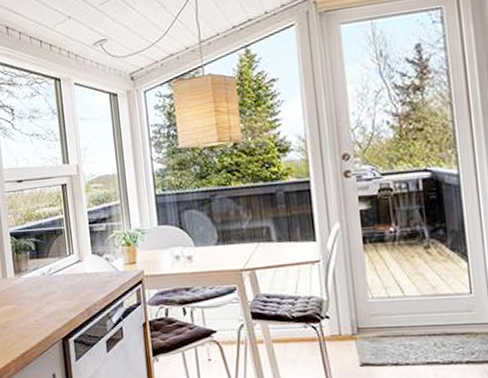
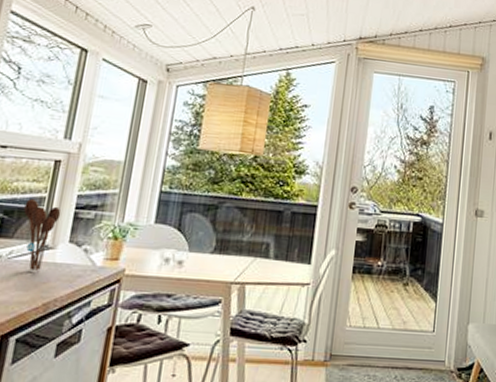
utensil holder: none [49,222,79,282] -> present [23,199,61,271]

